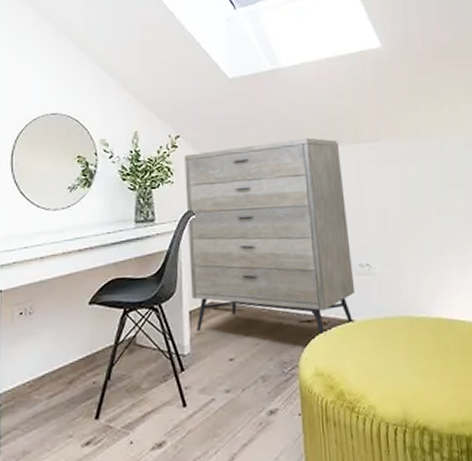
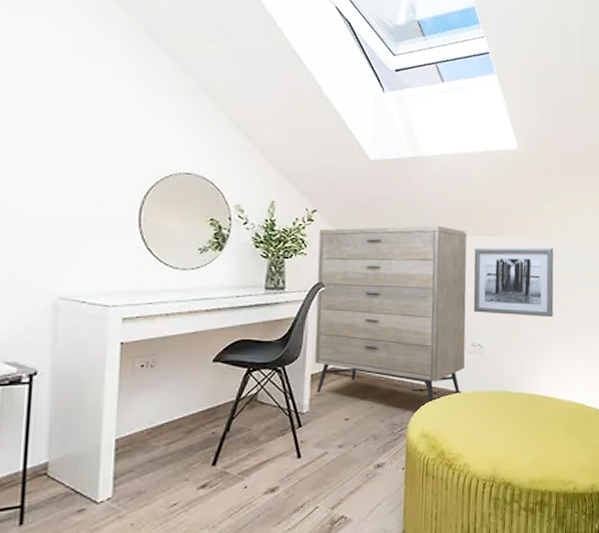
wall art: none [349,148,448,229] -> present [473,247,554,317]

